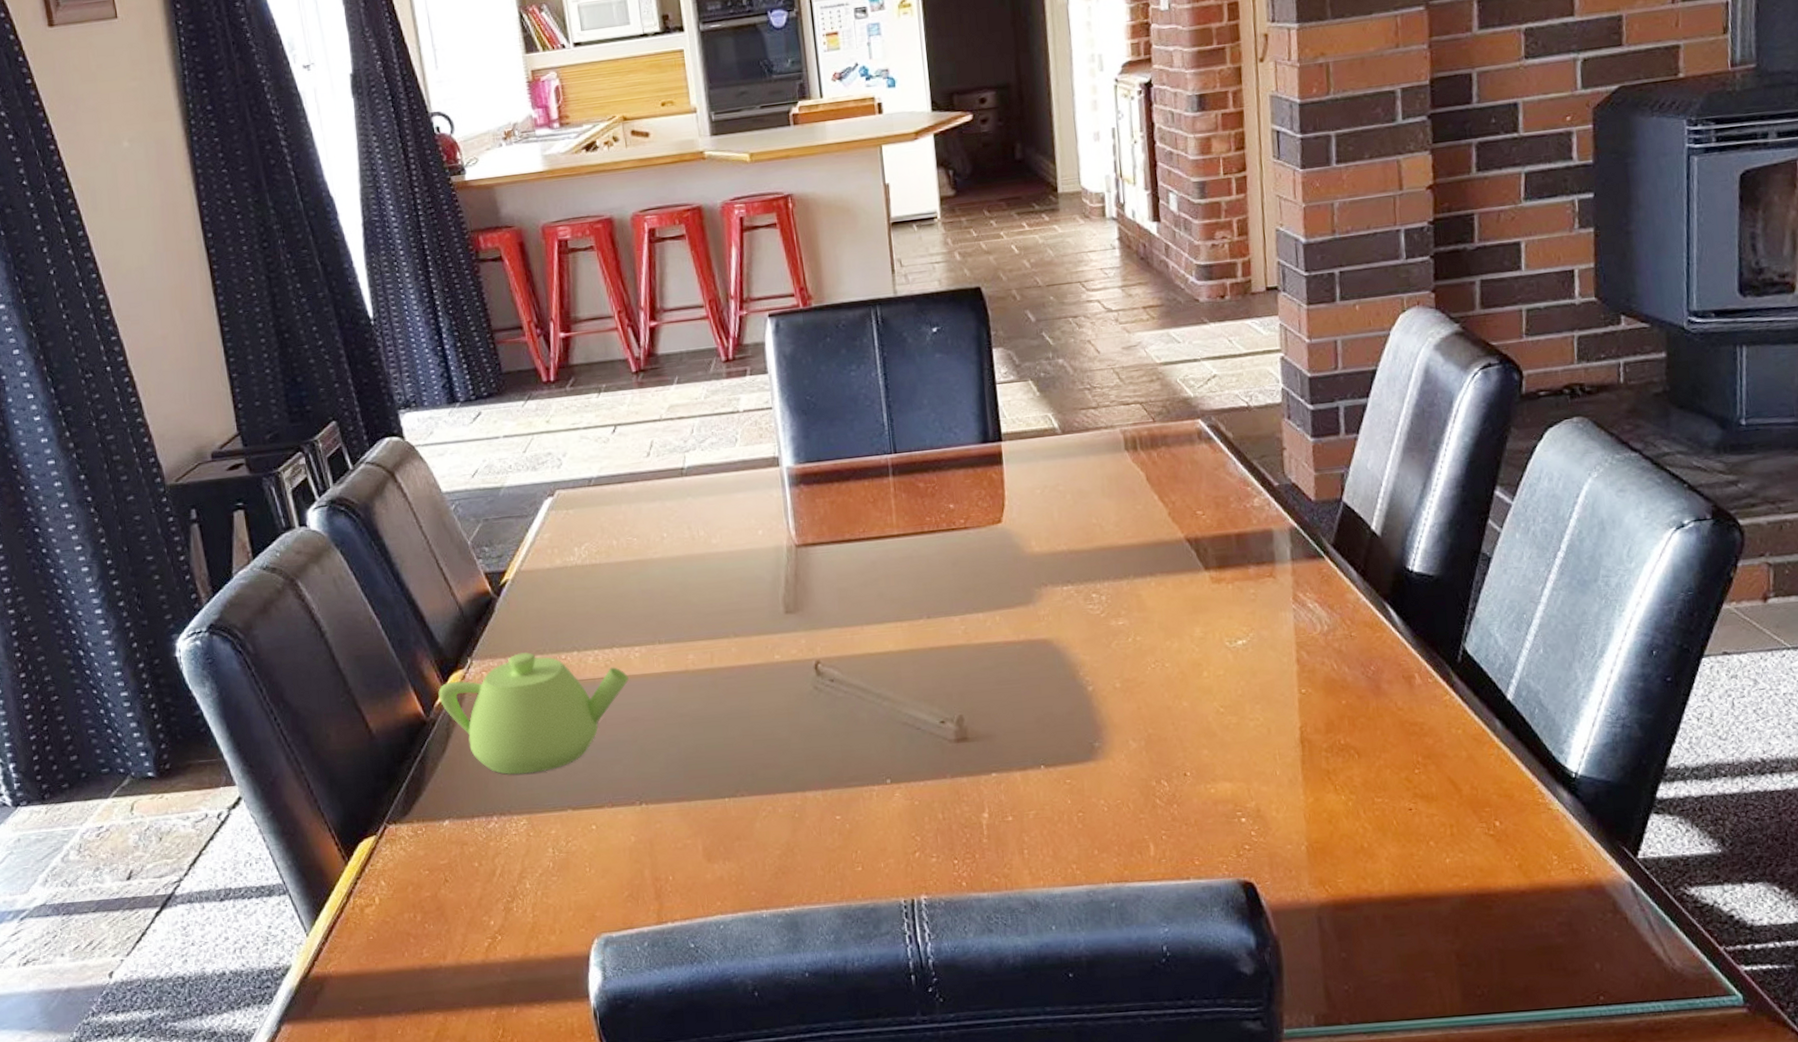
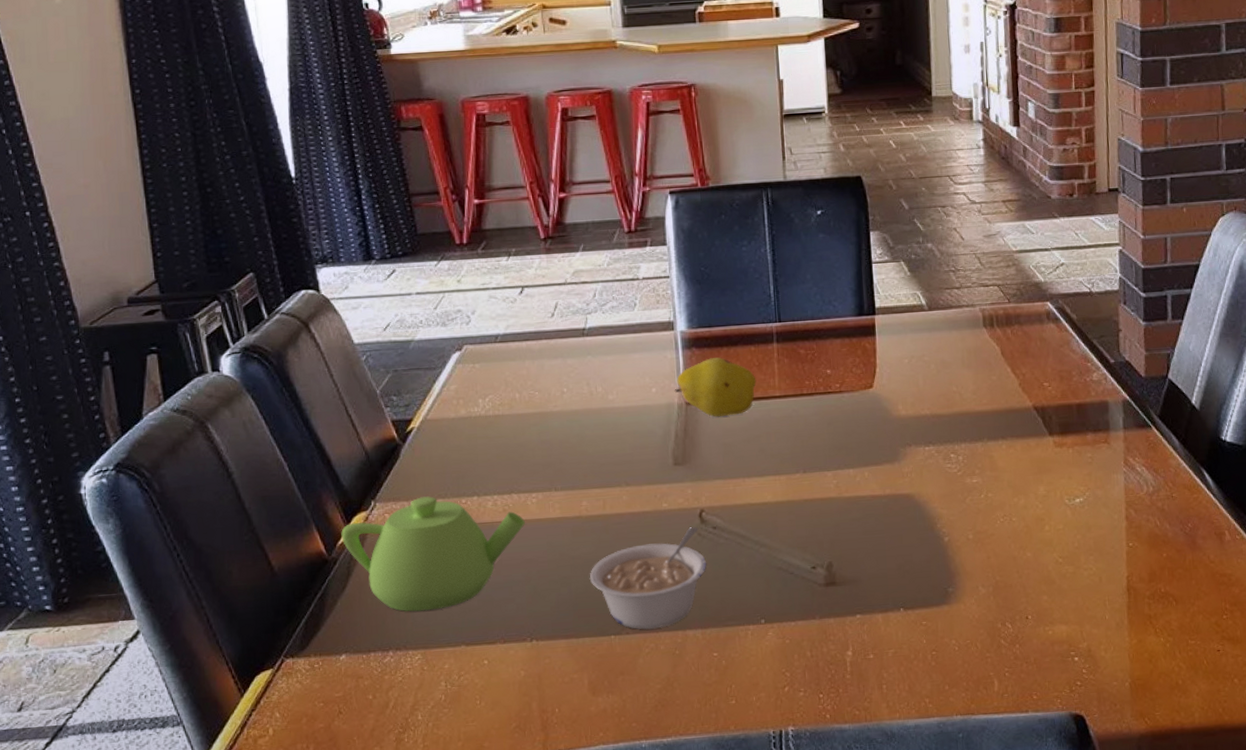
legume: none [699,679,826,791] -> present [589,526,707,630]
fruit: none [782,494,872,560] -> present [674,357,757,417]

